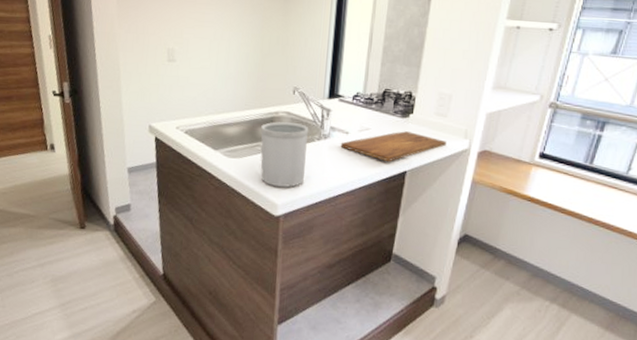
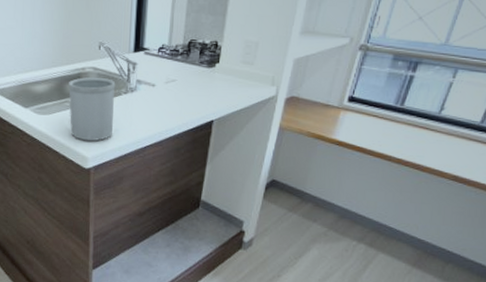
cutting board: present [340,131,447,162] -> none [147,81,253,112]

